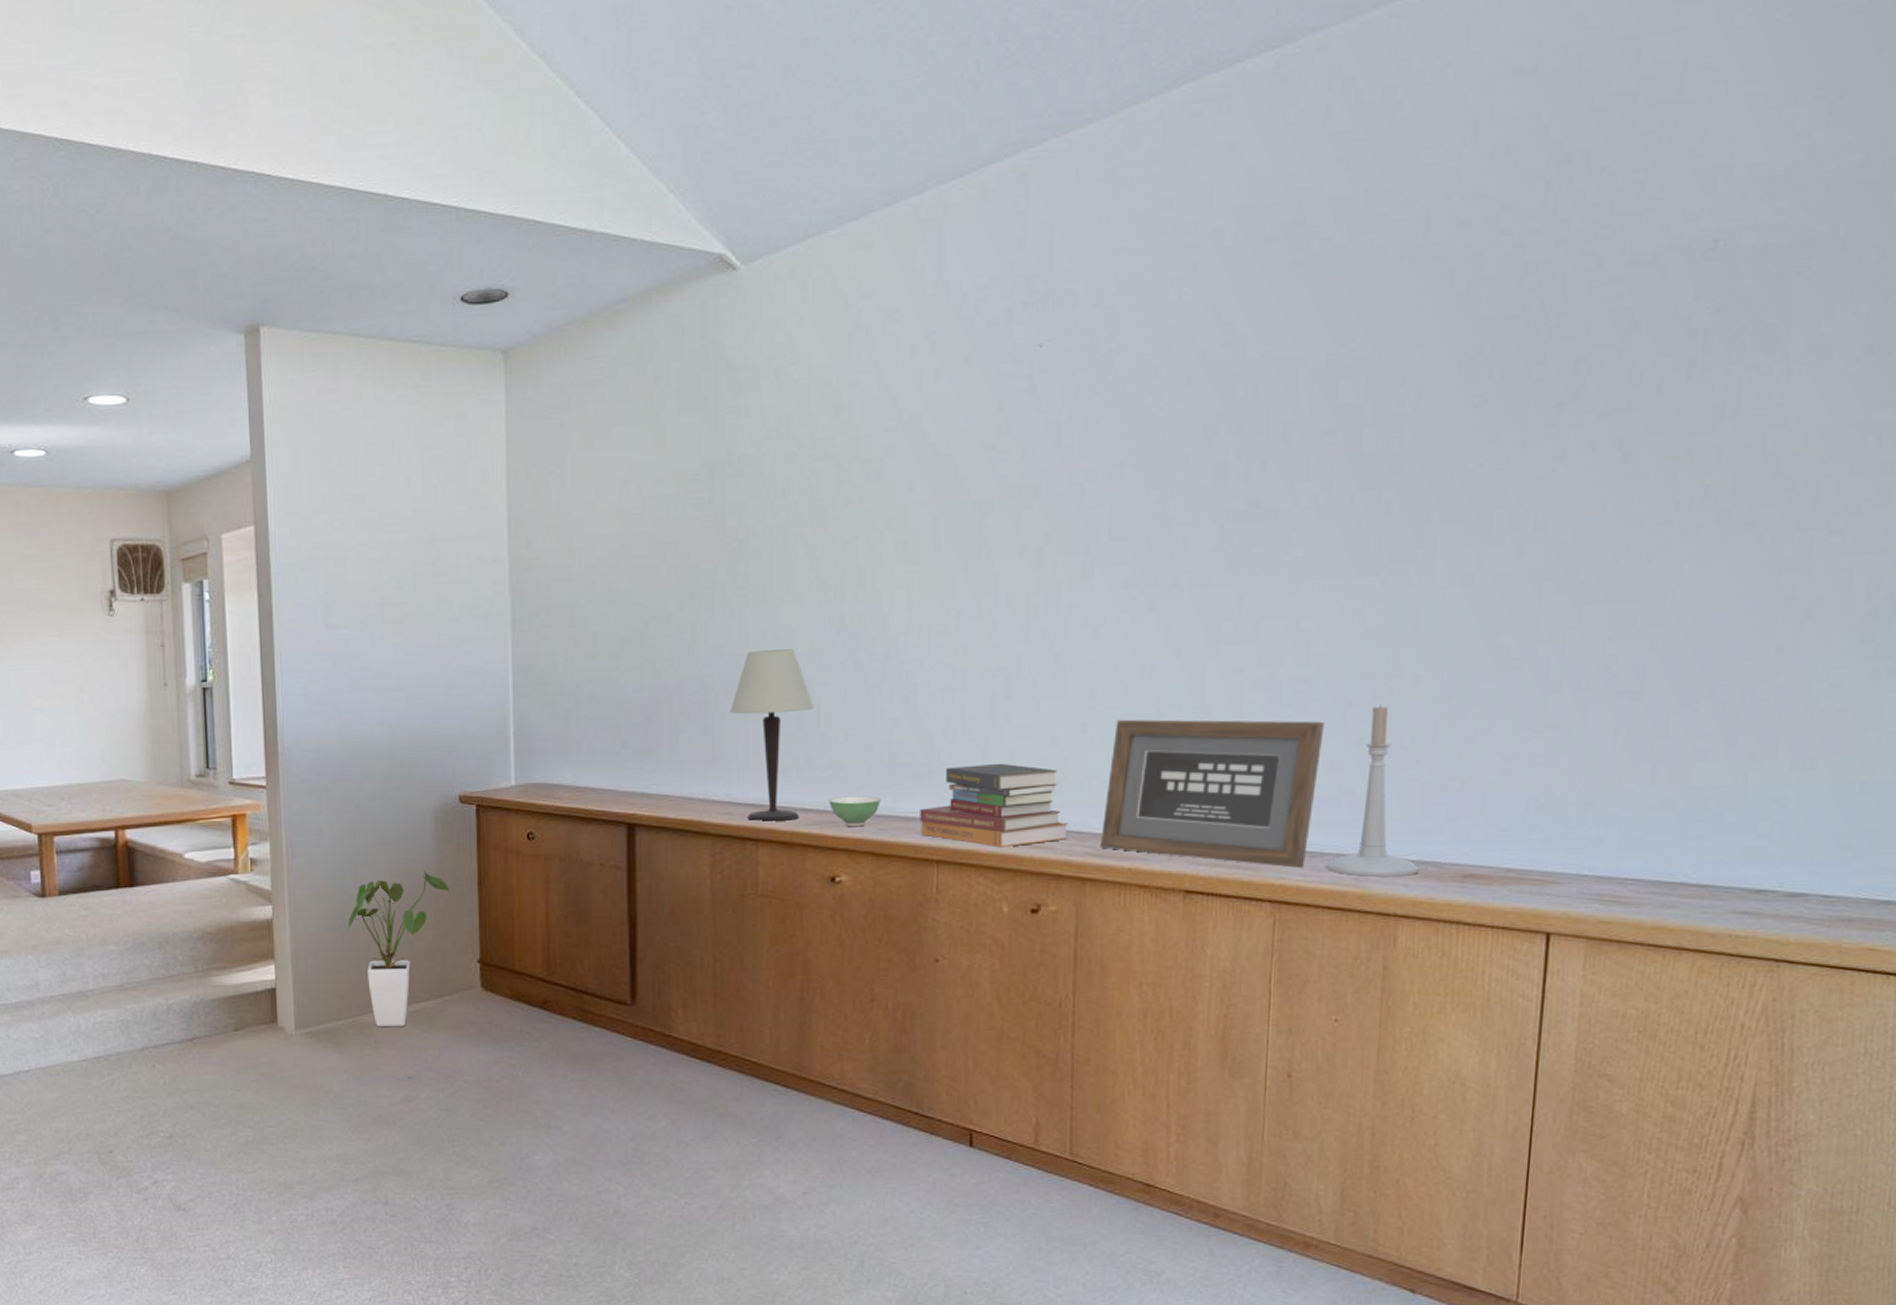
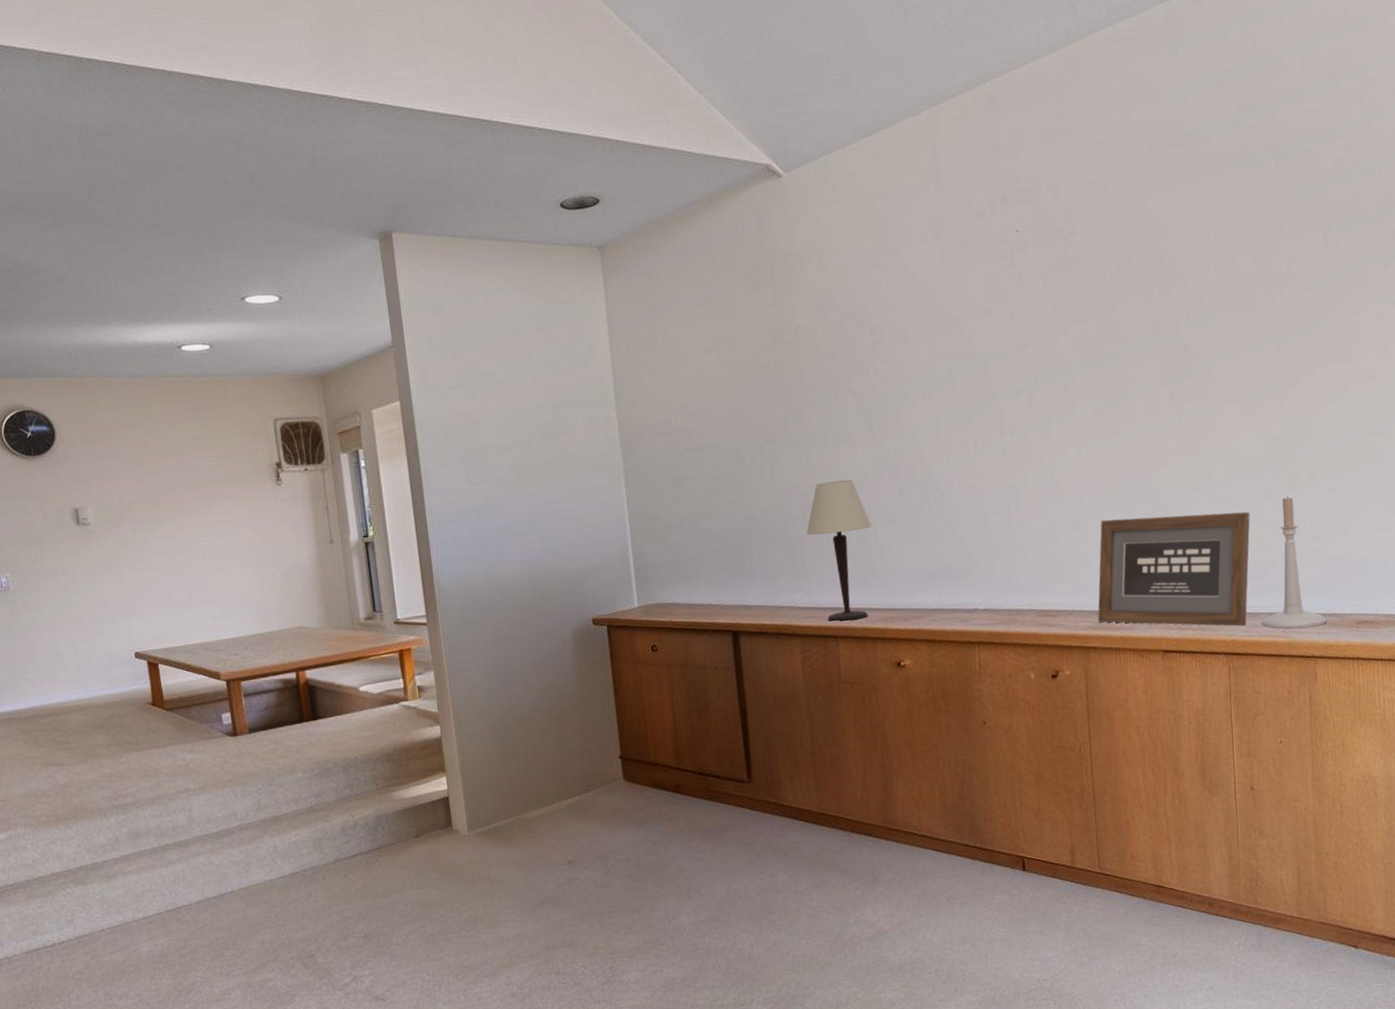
house plant: present [347,870,449,1026] -> none [507,684,590,821]
bowl: present [829,796,882,827] -> none [890,594,931,621]
books: present [919,763,1069,848] -> none [960,560,1074,628]

